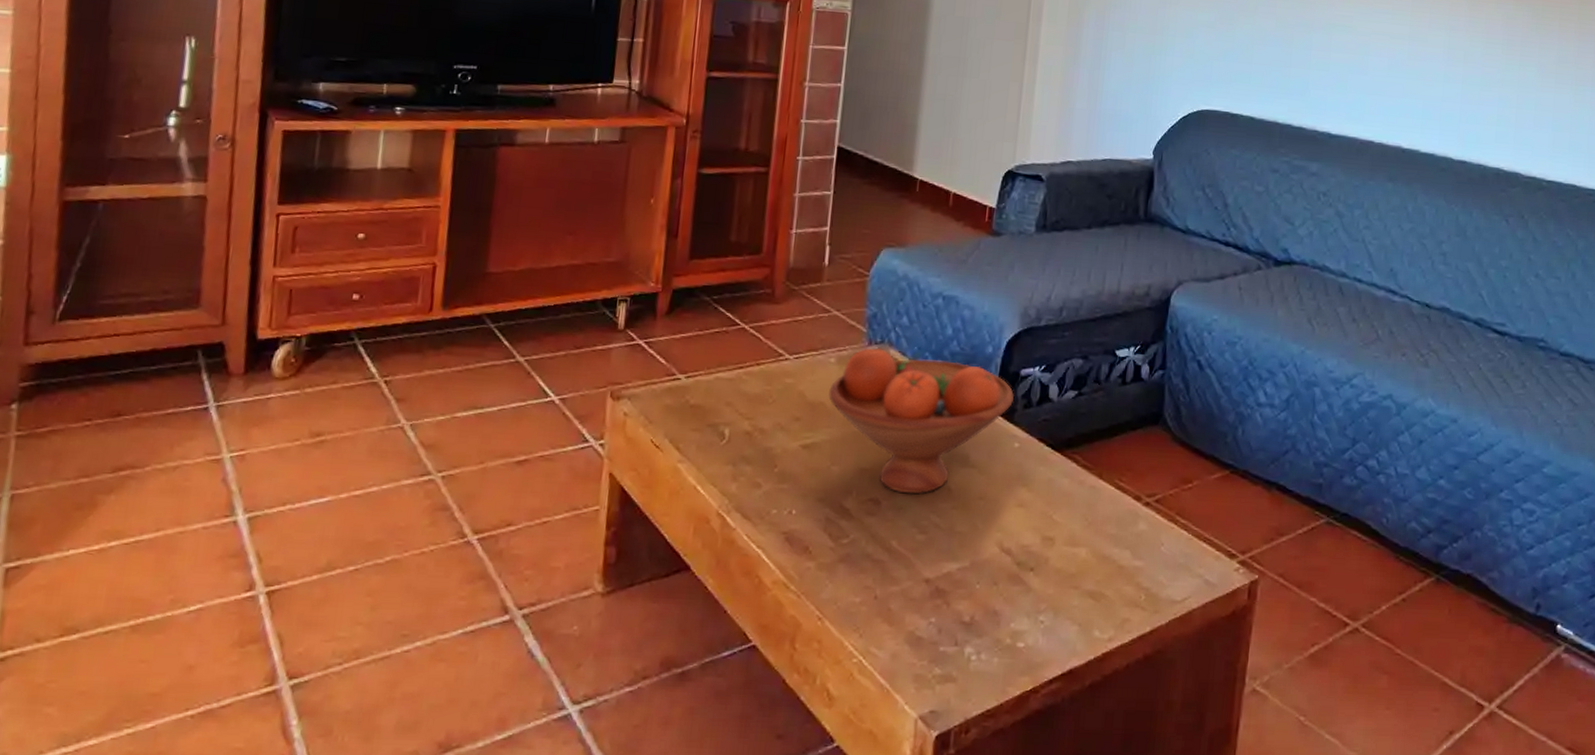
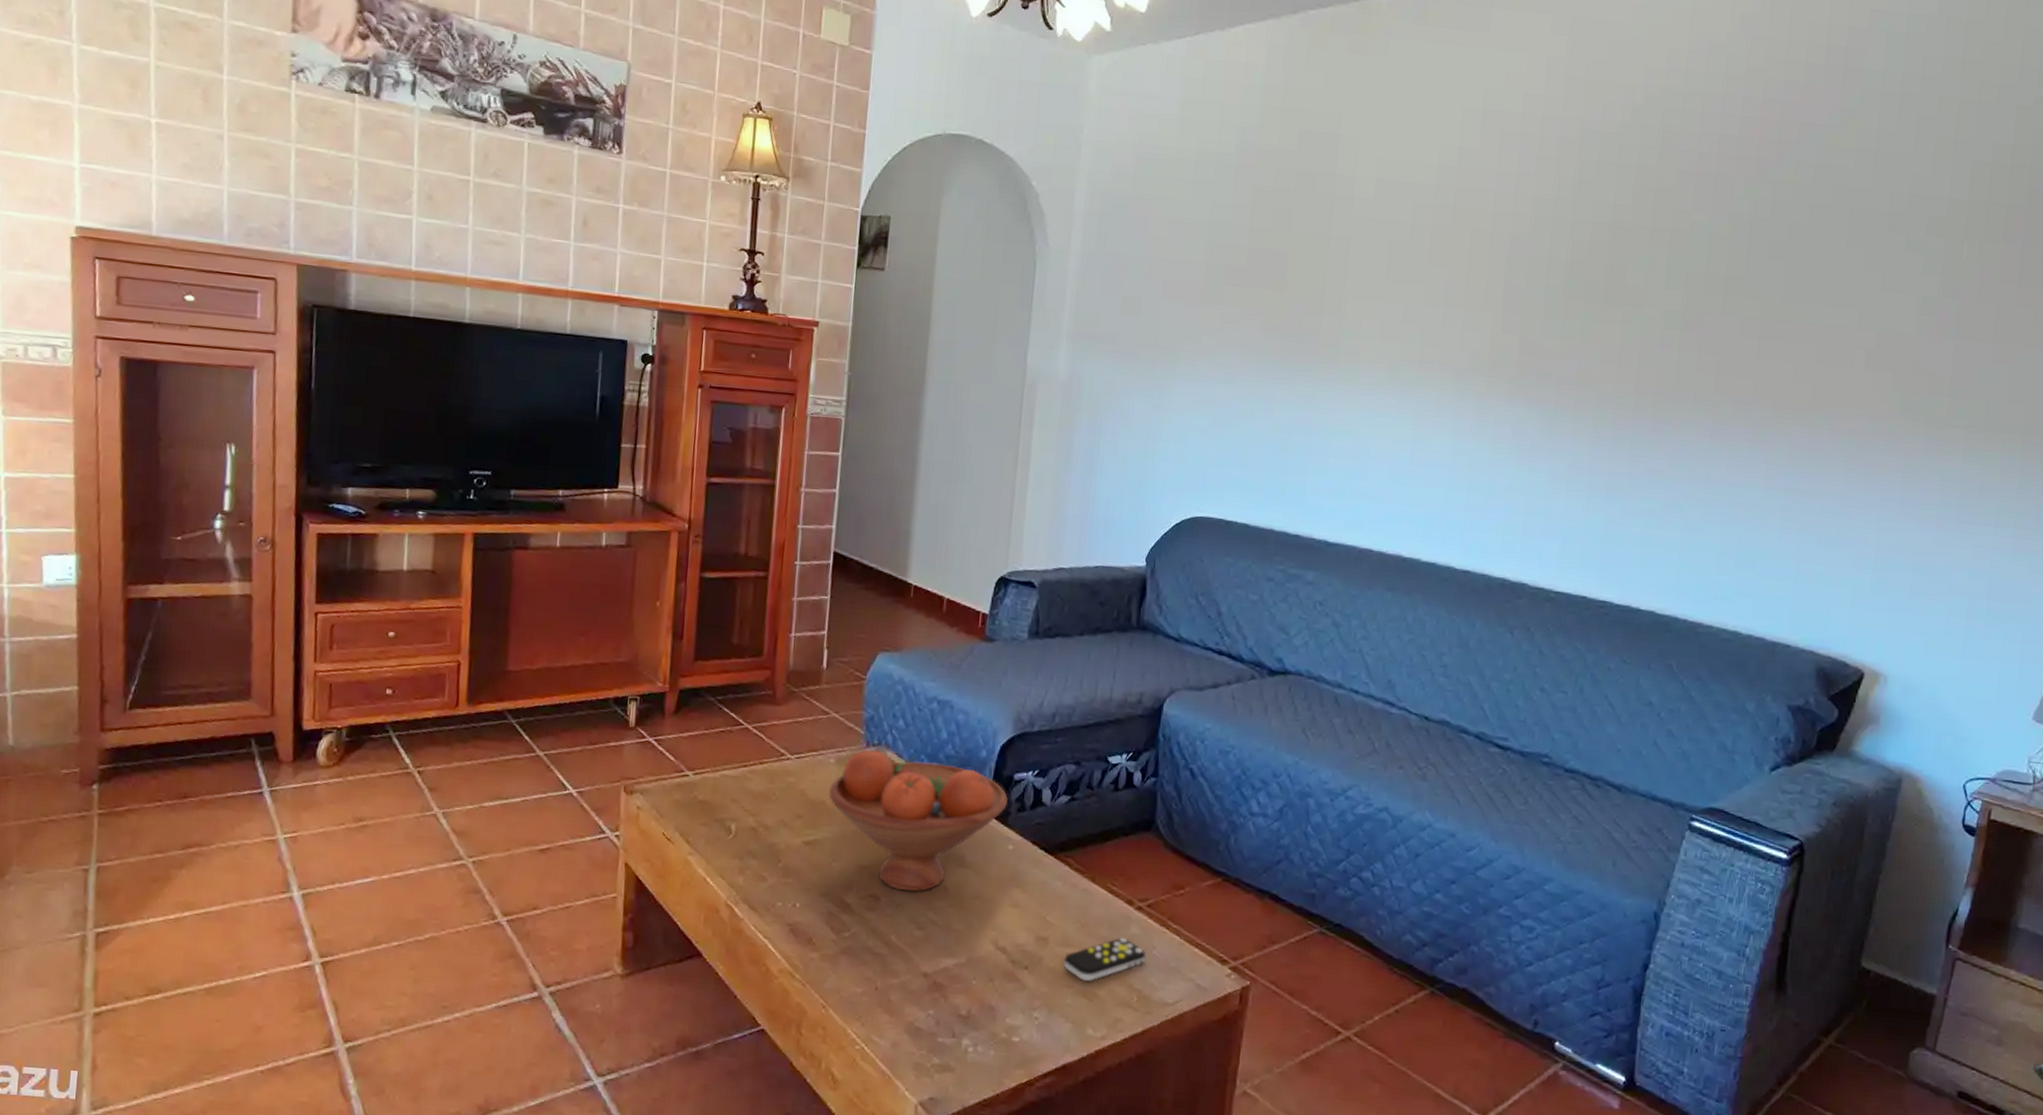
remote control: none [1070,535,1154,581] -> present [1063,938,1146,981]

